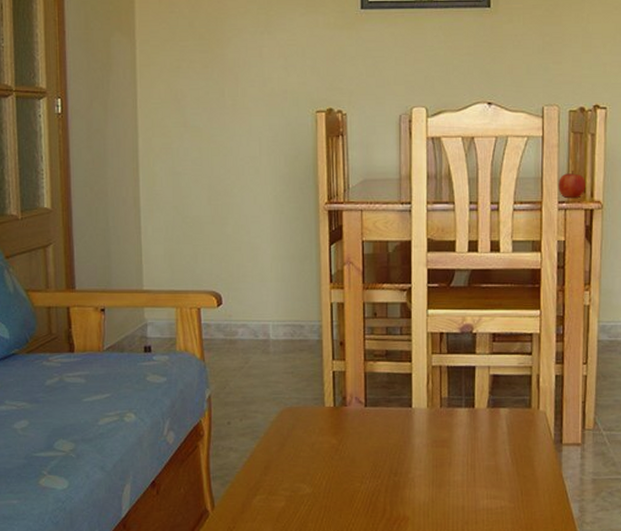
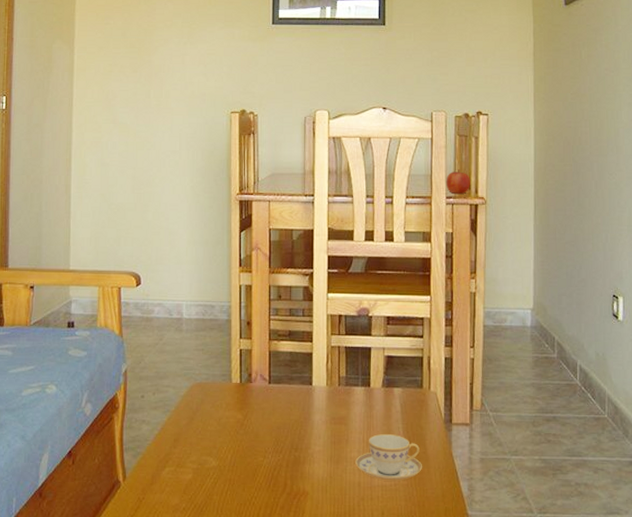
teacup: none [459,455,531,505] -> present [355,433,423,482]

